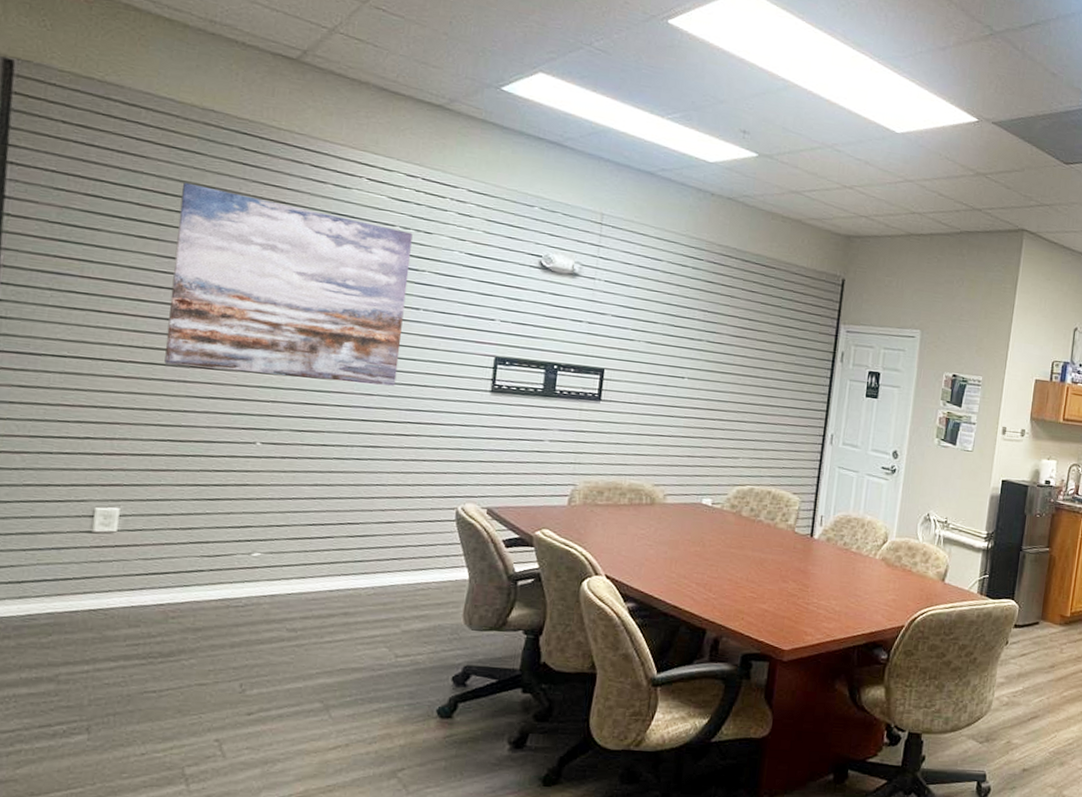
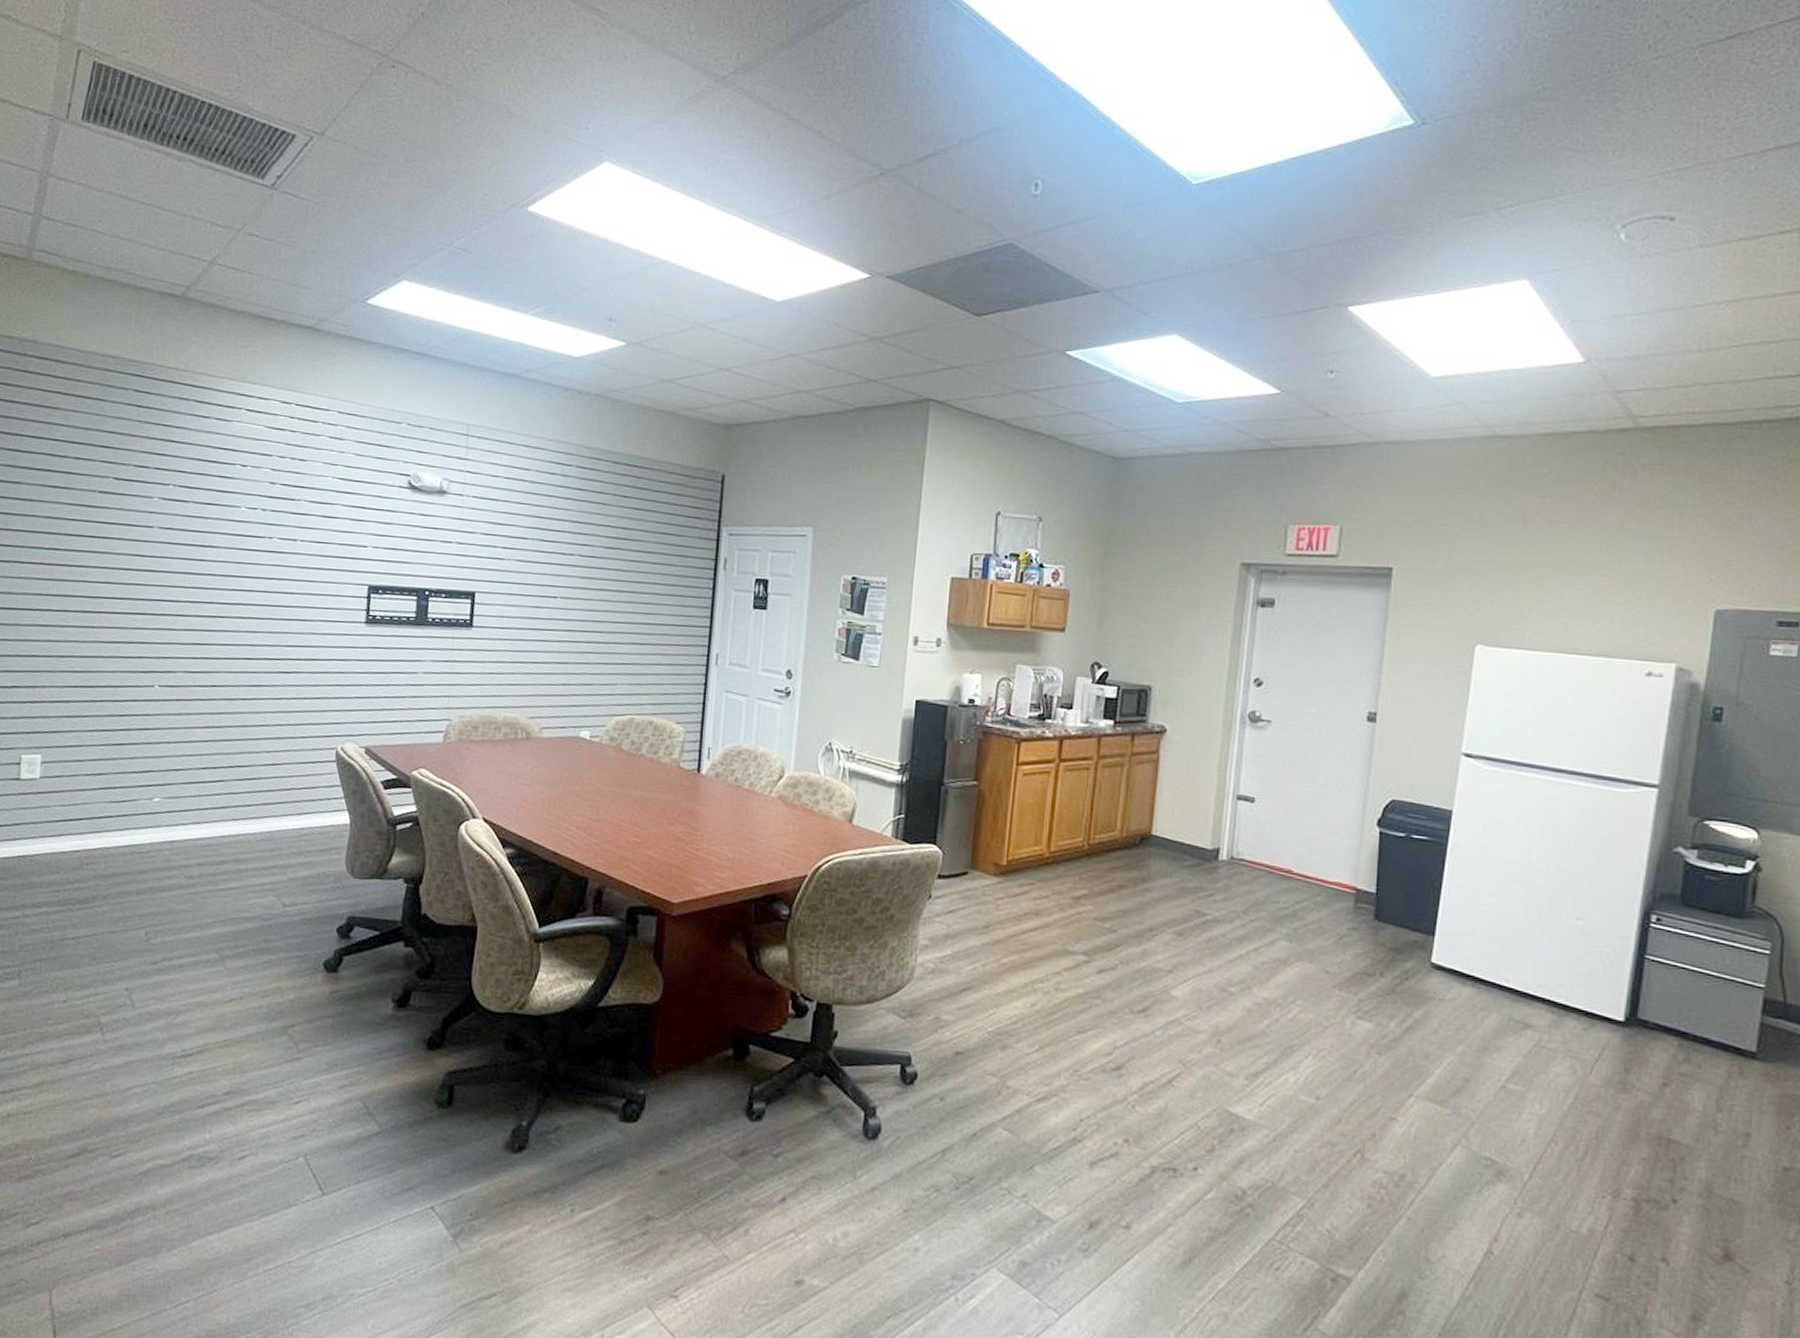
wall art: present [164,182,413,386] -> none [75,429,288,622]

